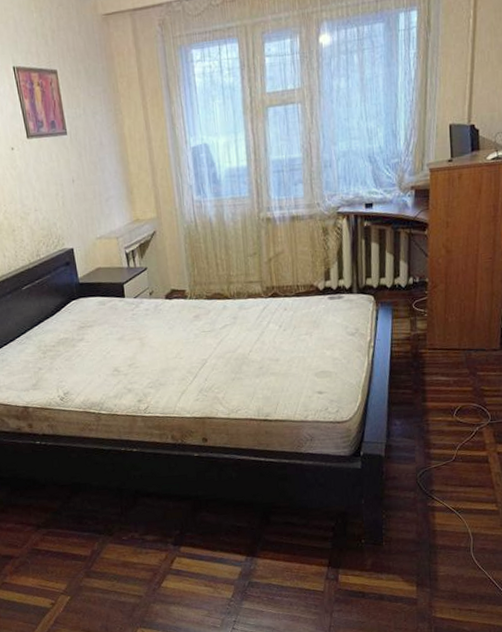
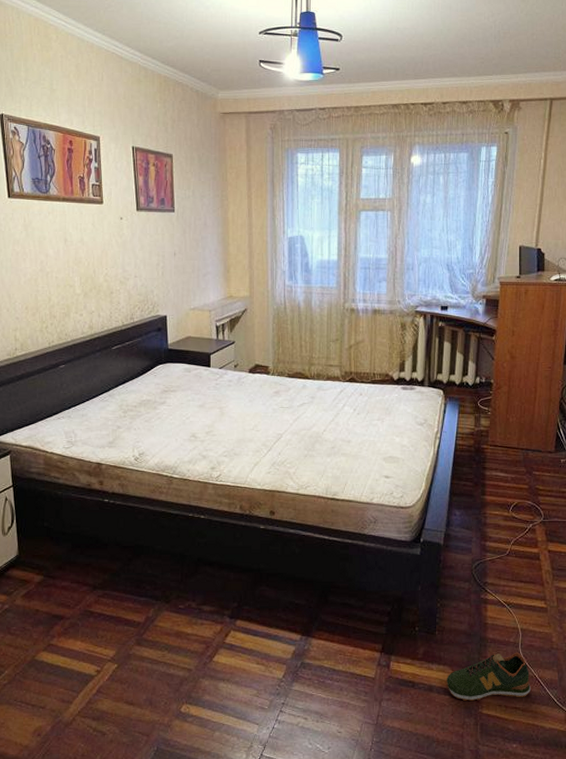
shoe: none [396,556,485,607] -> present [446,652,531,702]

